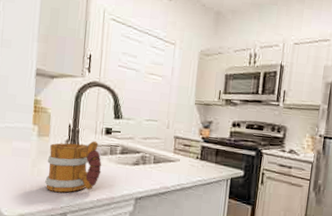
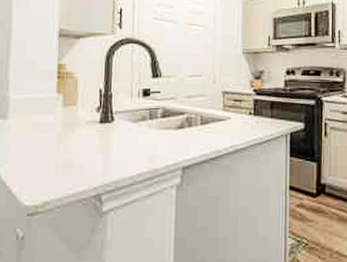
mug: present [45,141,102,193] -> none [73,105,141,170]

